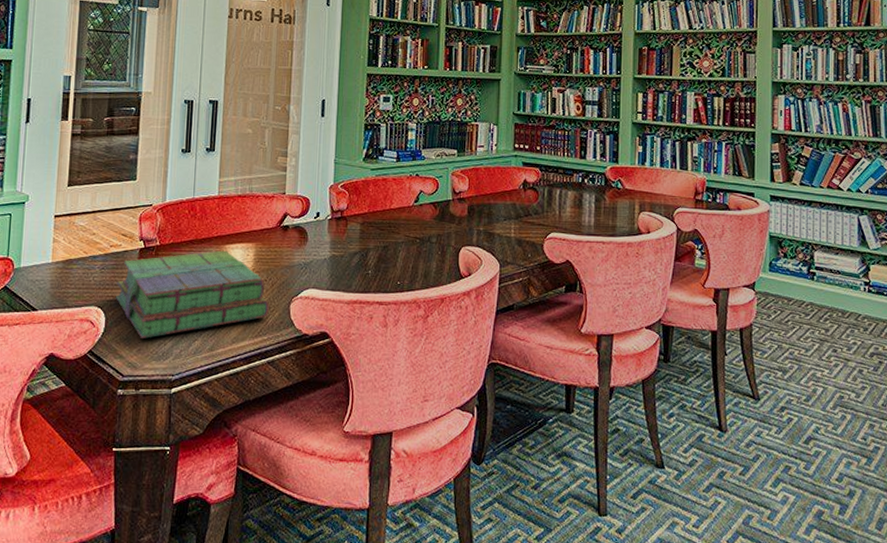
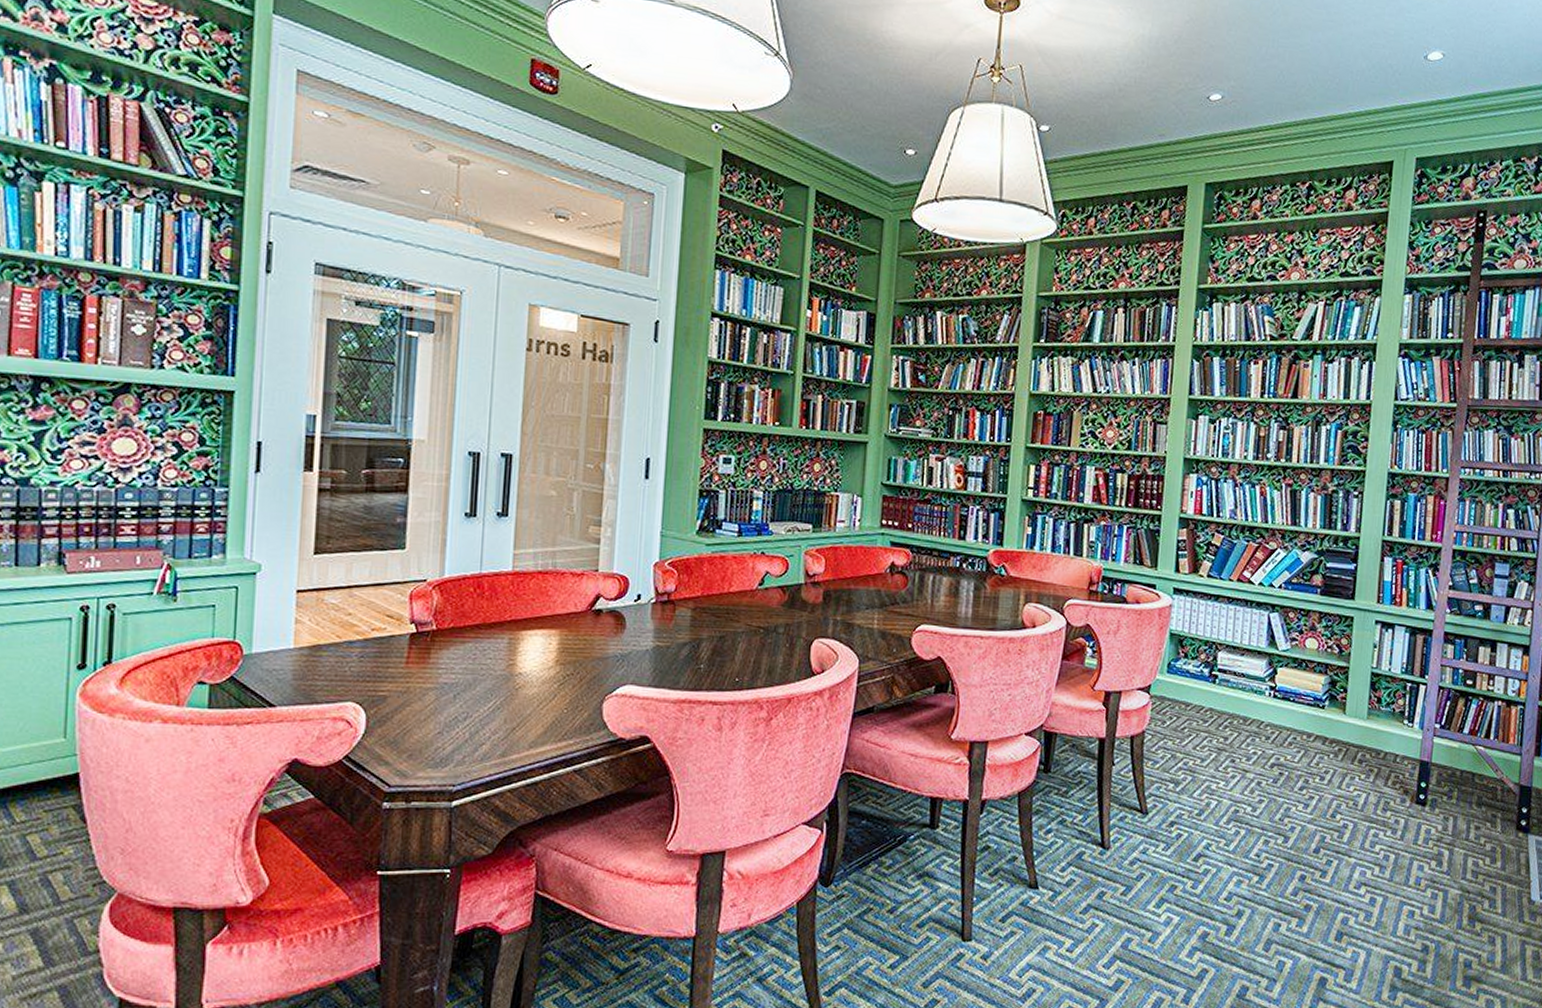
stack of books: present [116,250,269,339] -> none [379,637,576,742]

